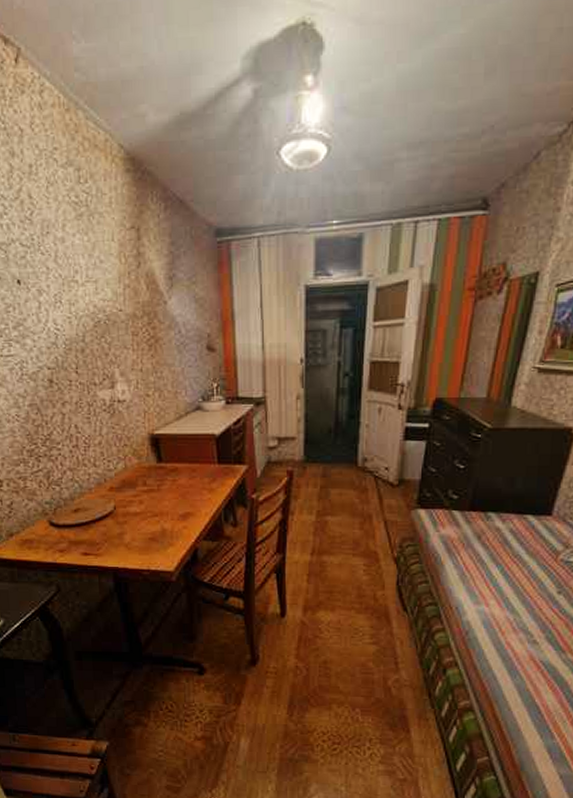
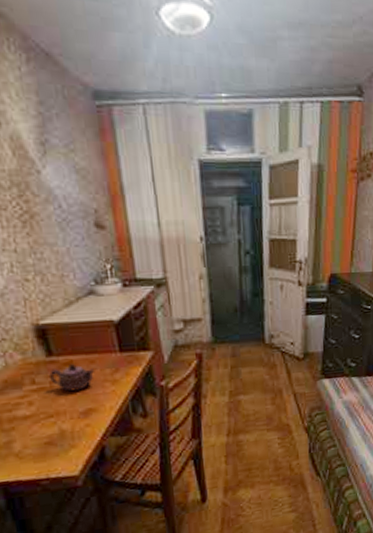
teapot: none [158,470,196,495] -> present [50,363,95,392]

